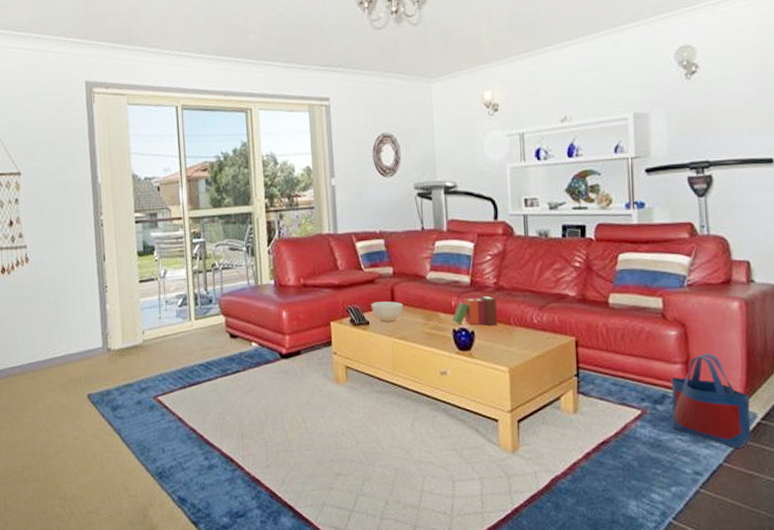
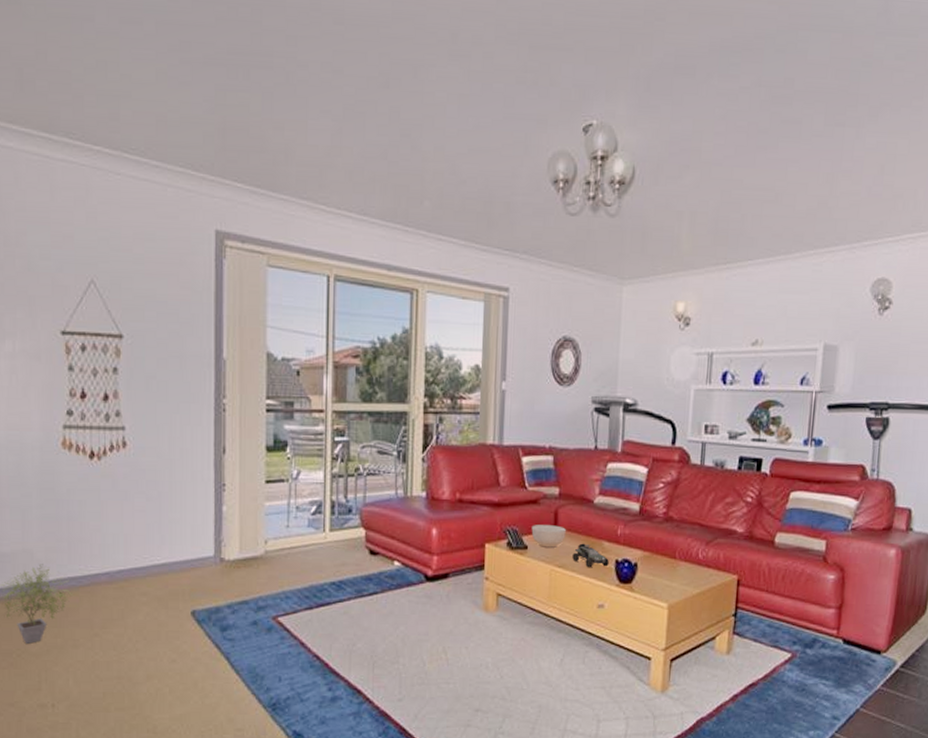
toy car: none [411,316,447,338] -> present [572,543,609,568]
books: present [452,295,498,326] -> none [616,525,665,558]
tote bag: present [671,353,751,448] -> none [818,599,893,694]

